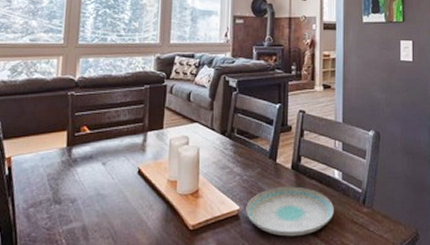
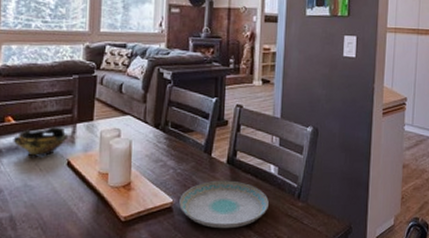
bowl: none [87,136,140,166] -> present [13,127,69,157]

